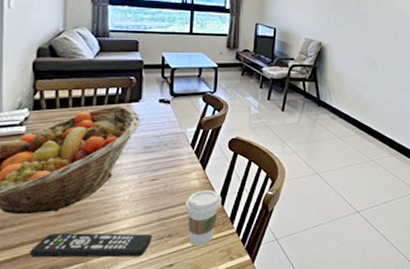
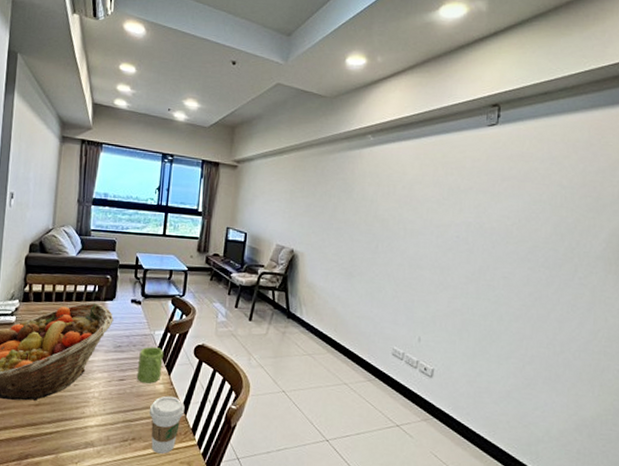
remote control: present [30,233,153,258] -> none [11,422,118,456]
mug: none [169,144,197,180] -> present [136,347,164,384]

